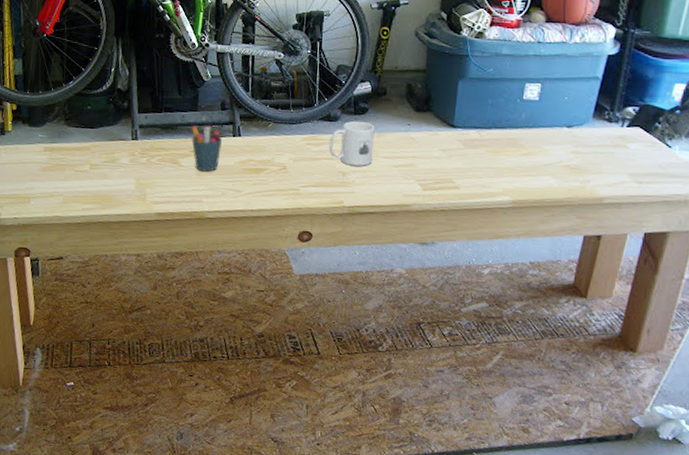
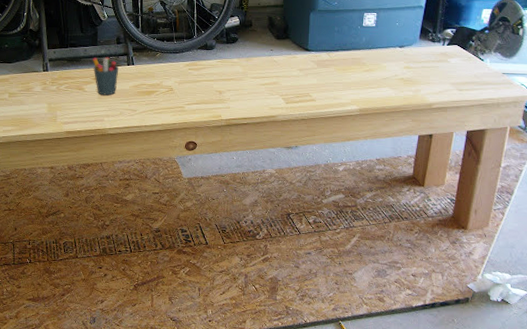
mug: present [329,121,375,166] -> none [207,48,244,86]

